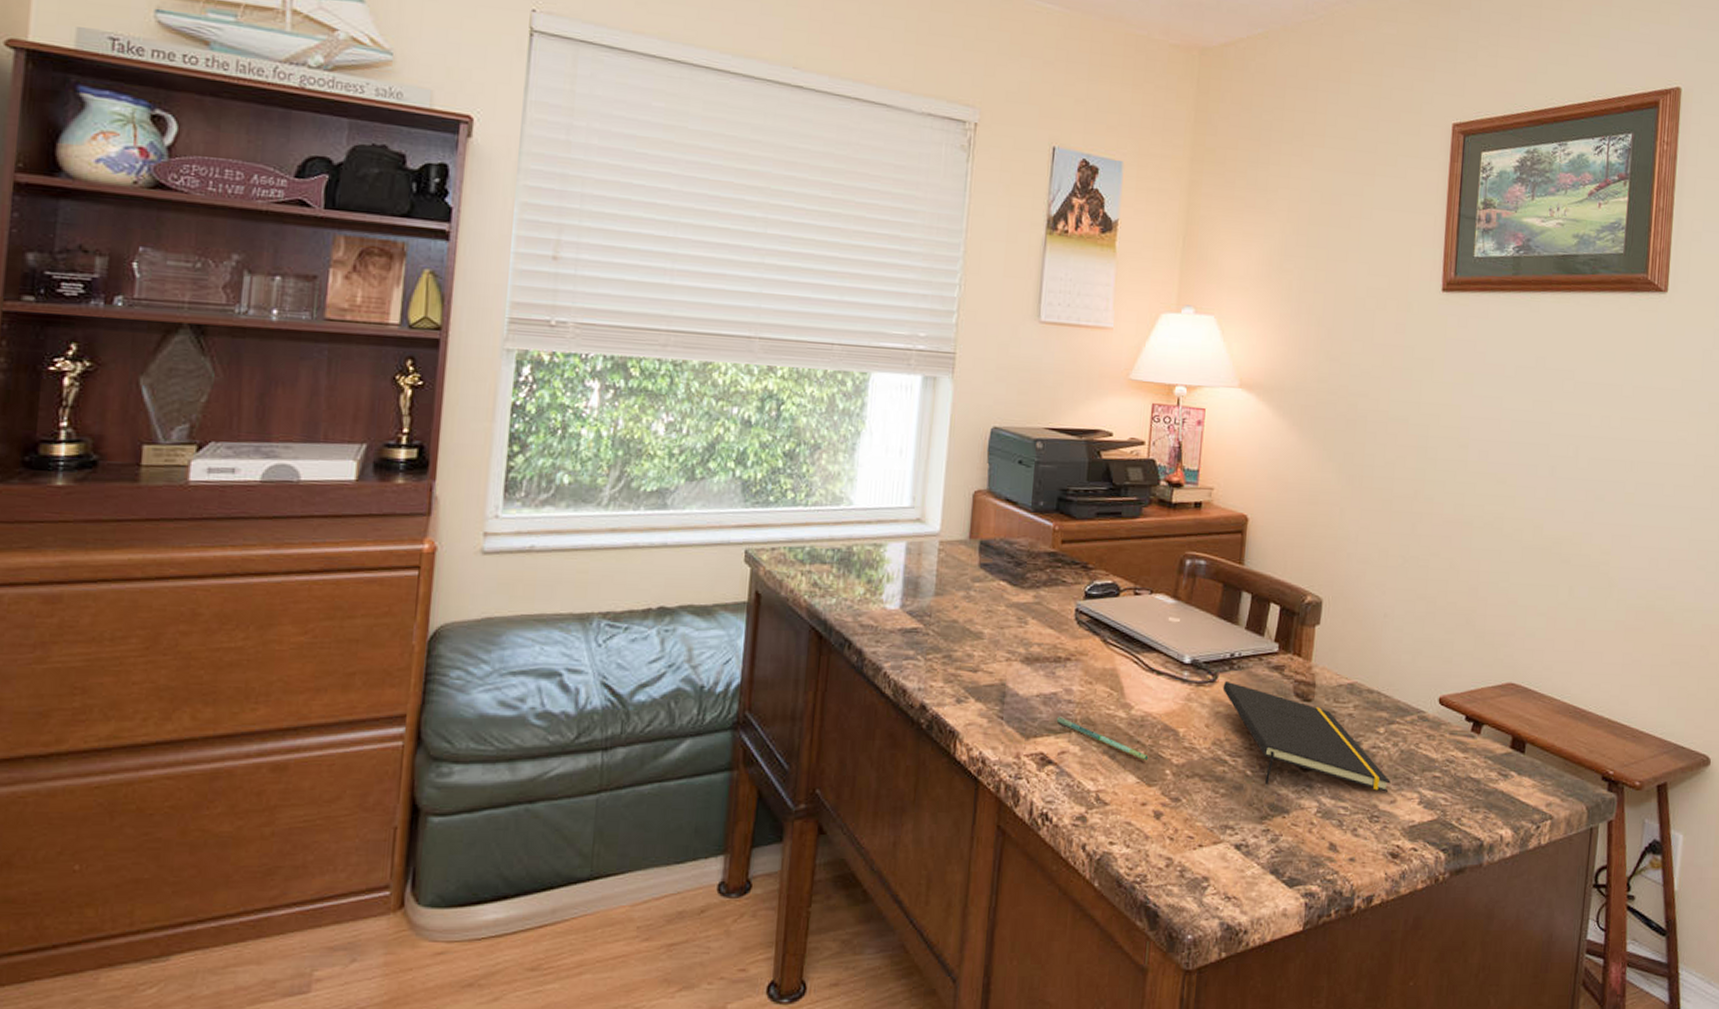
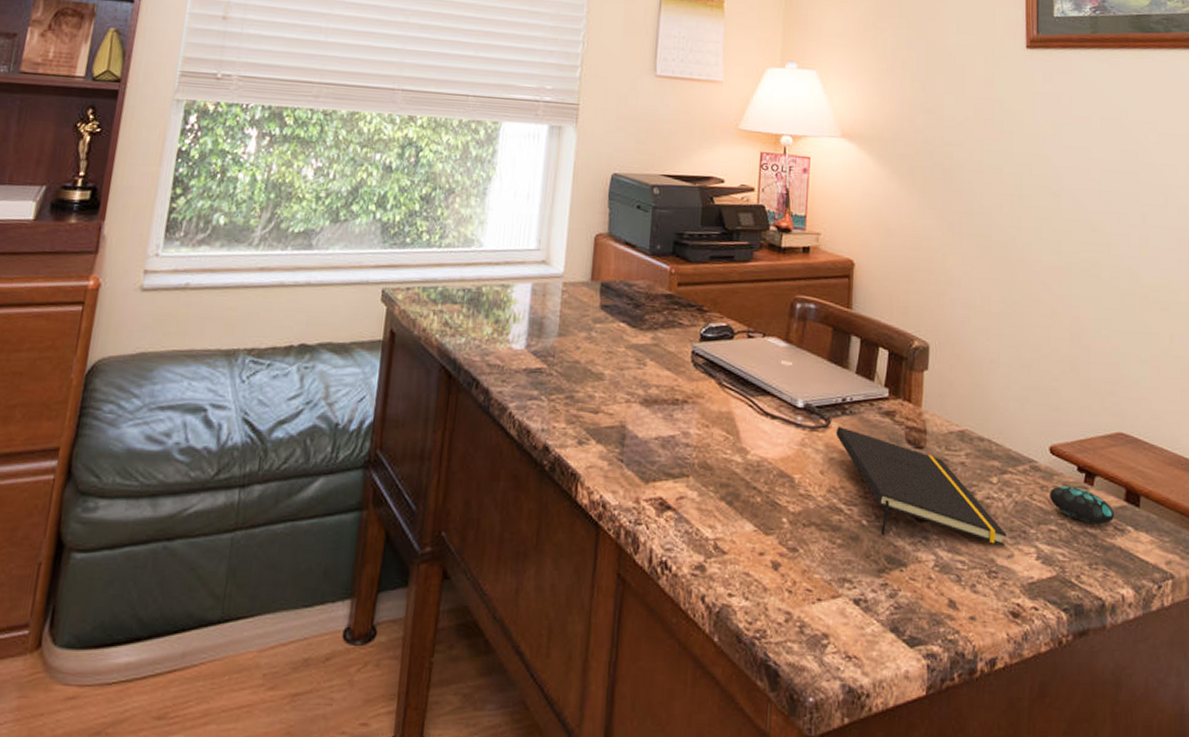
pen: present [1056,716,1149,762] -> none [674,460,765,509]
decorative egg: none [1436,734,1500,771] -> present [1050,485,1115,525]

